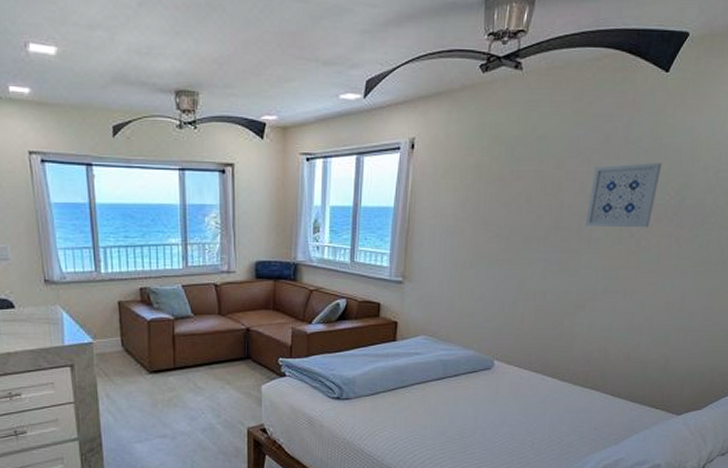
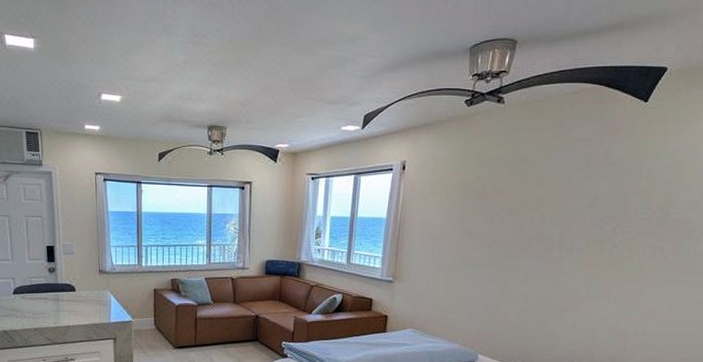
wall art: present [585,163,663,228] -> none [566,181,644,240]

